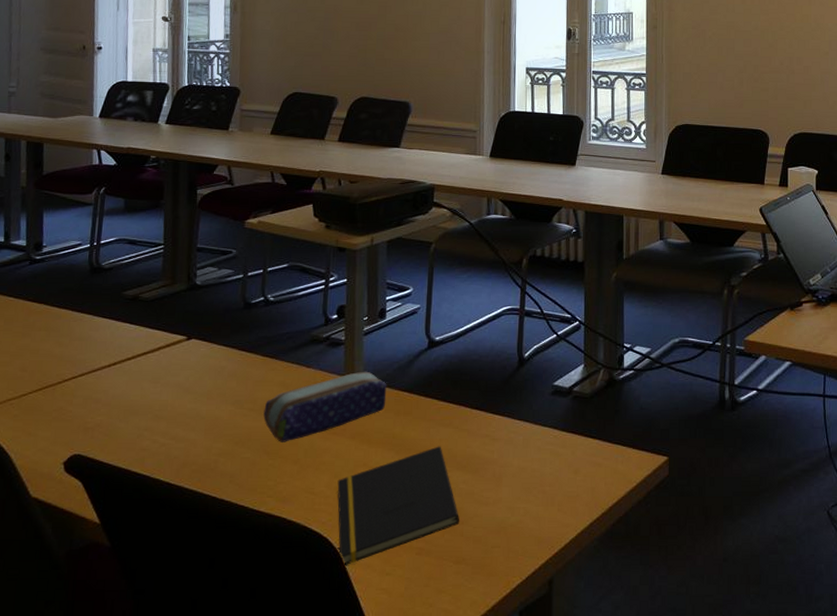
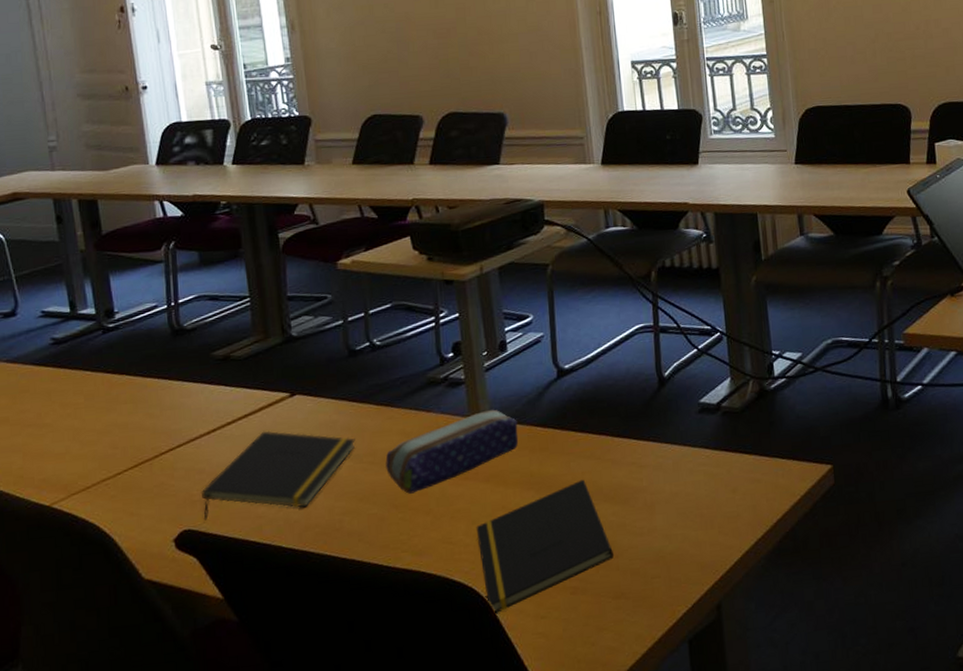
notepad: none [93,369,240,448] -> present [200,430,356,521]

